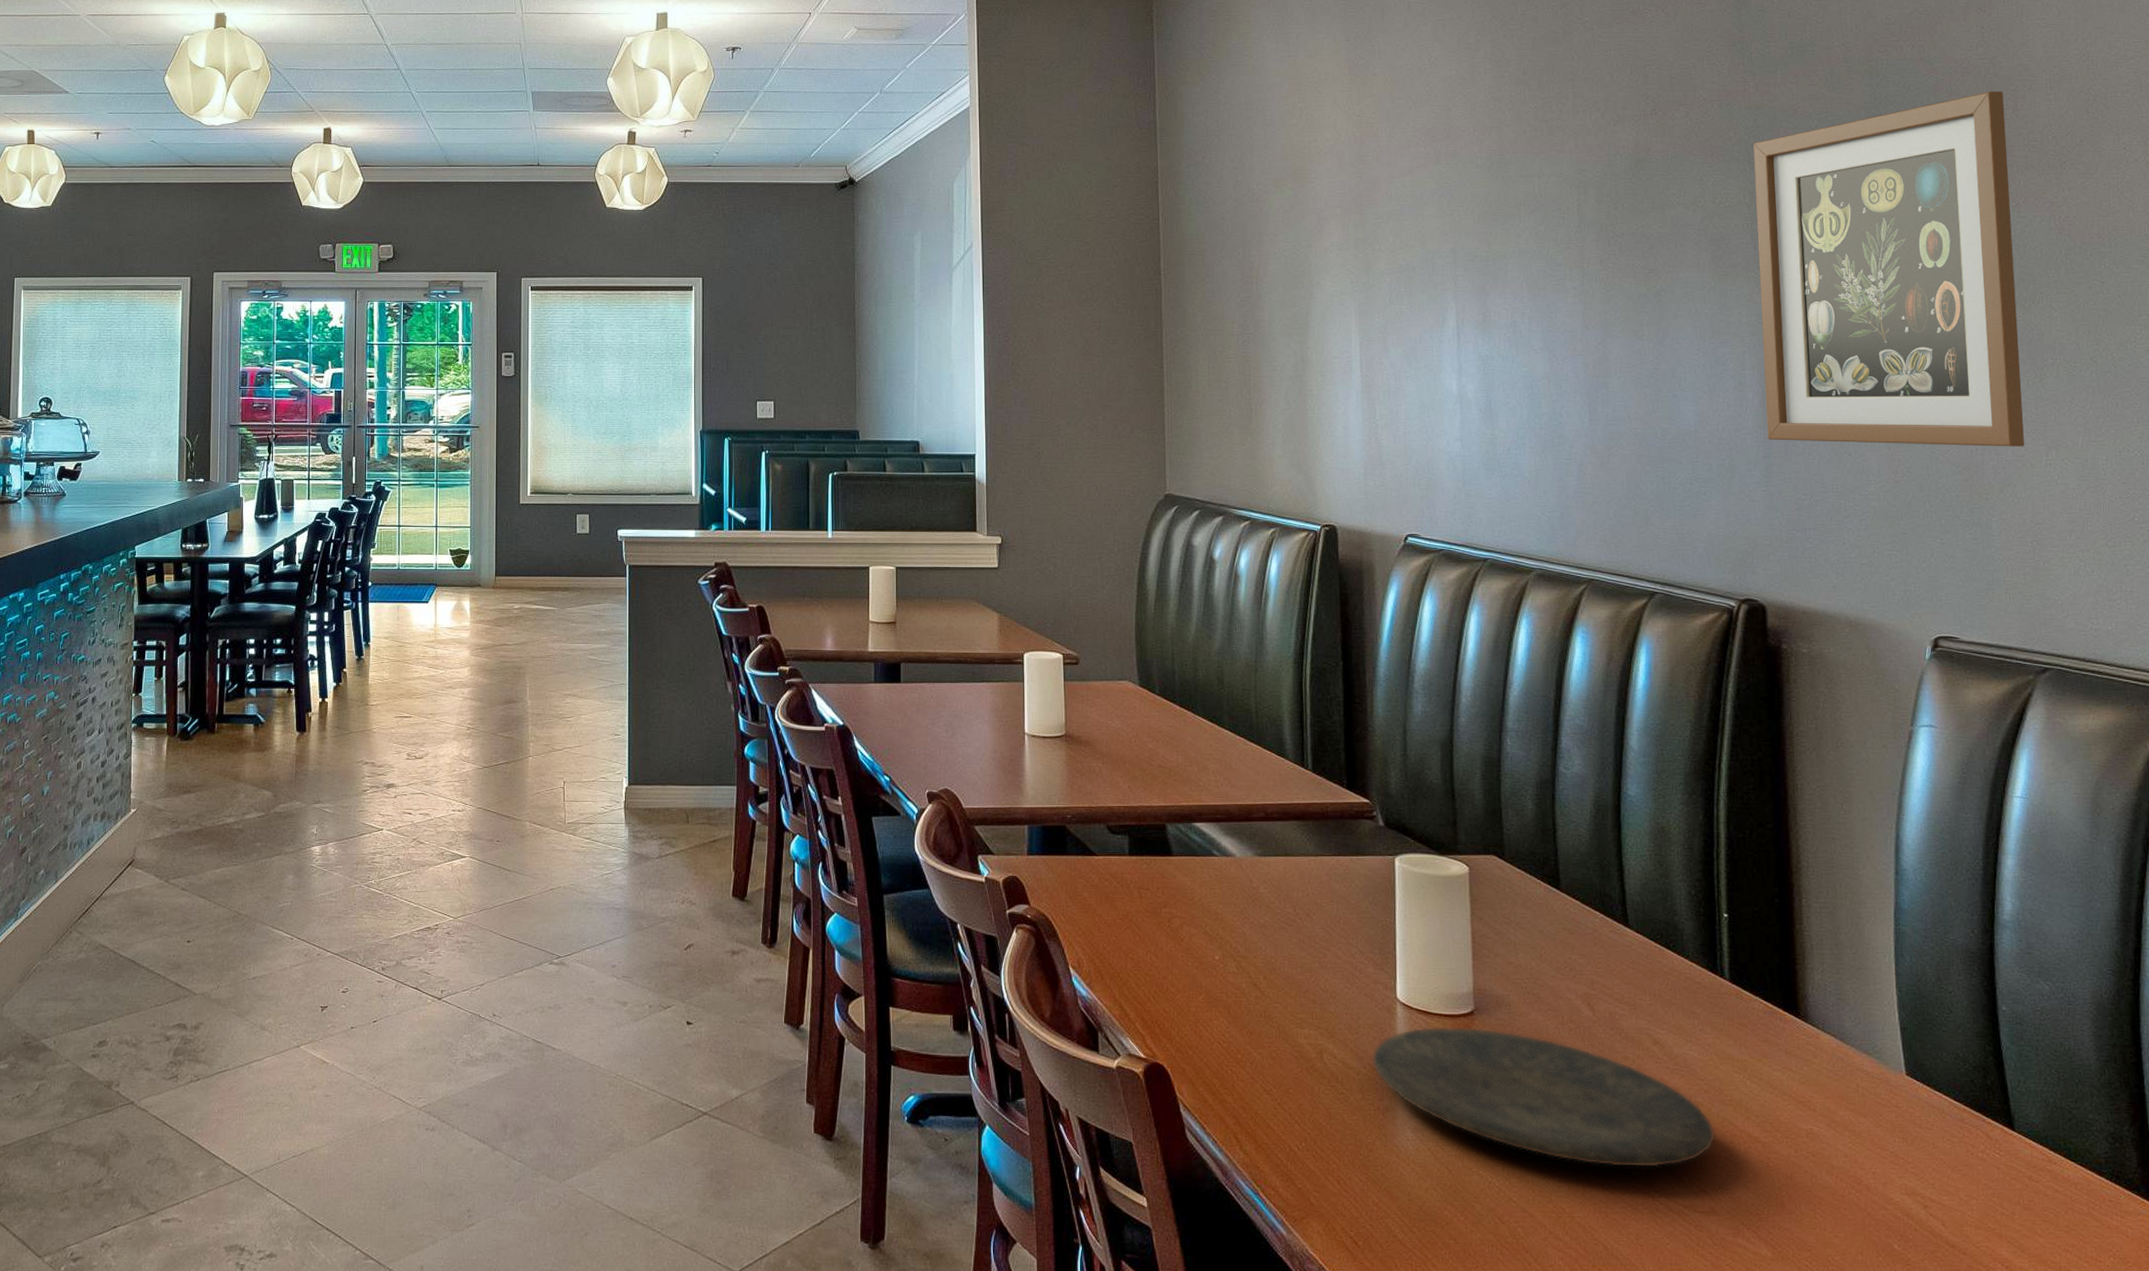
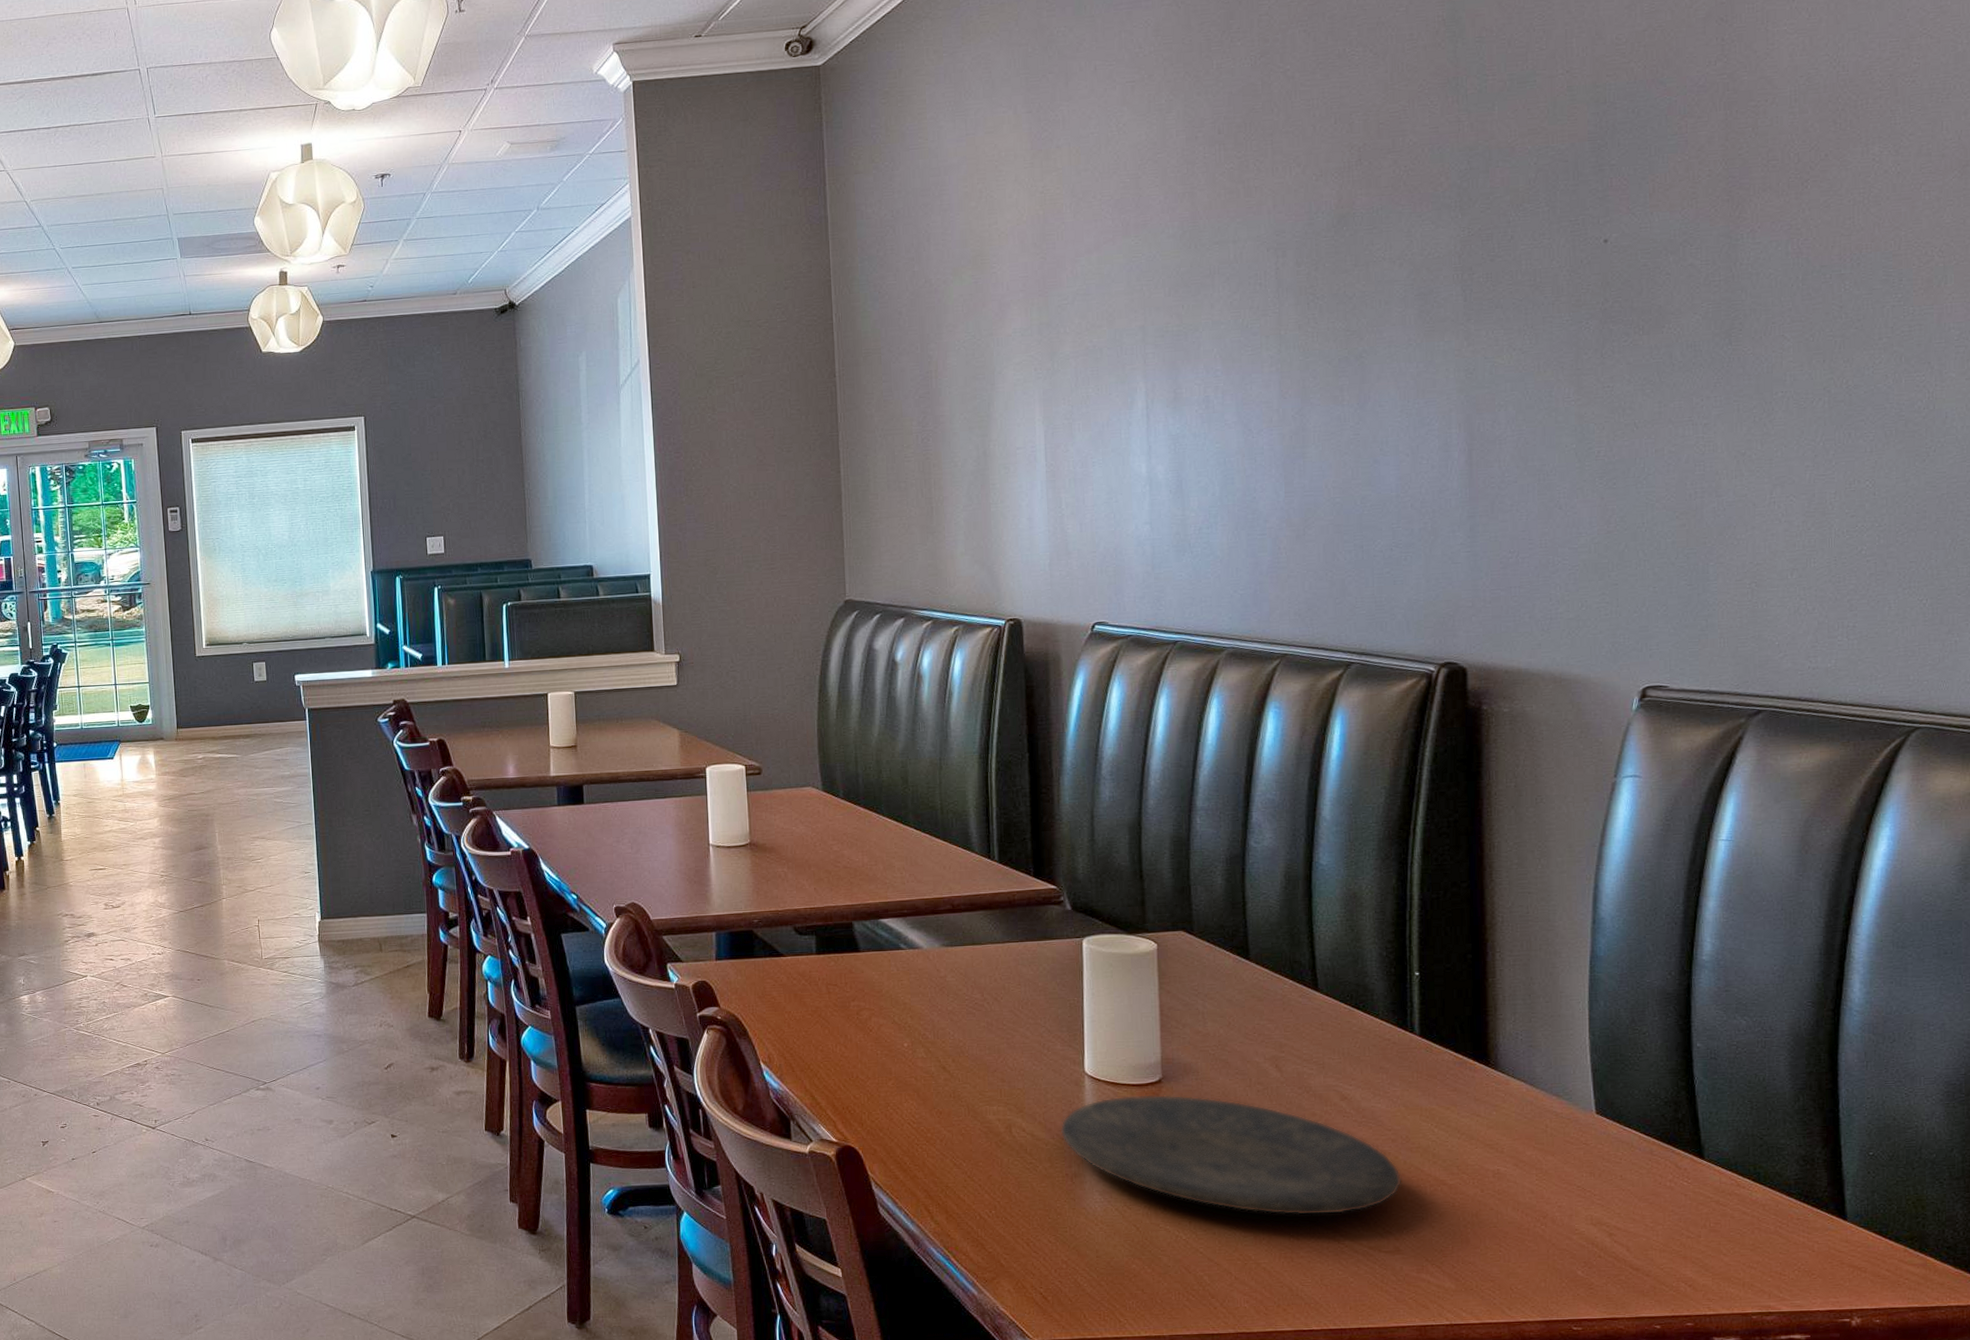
wall art: present [1753,91,2025,447] -> none [1466,108,1748,499]

